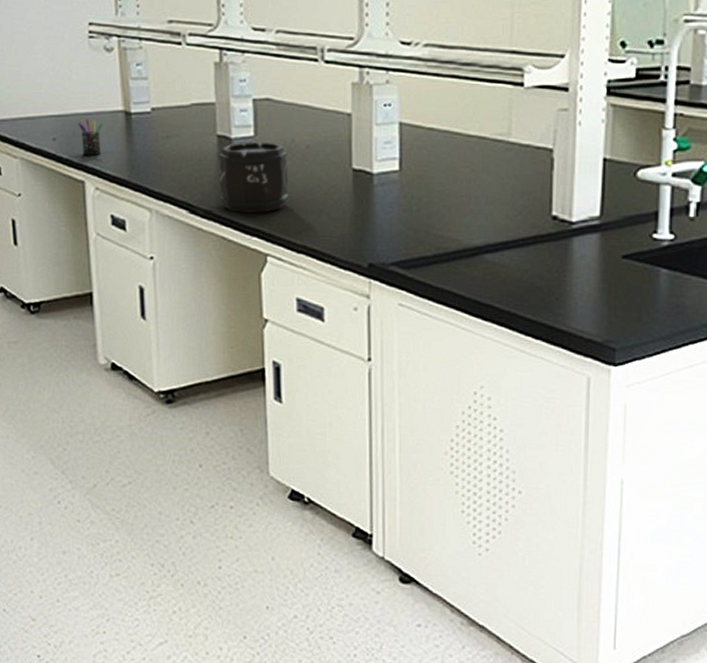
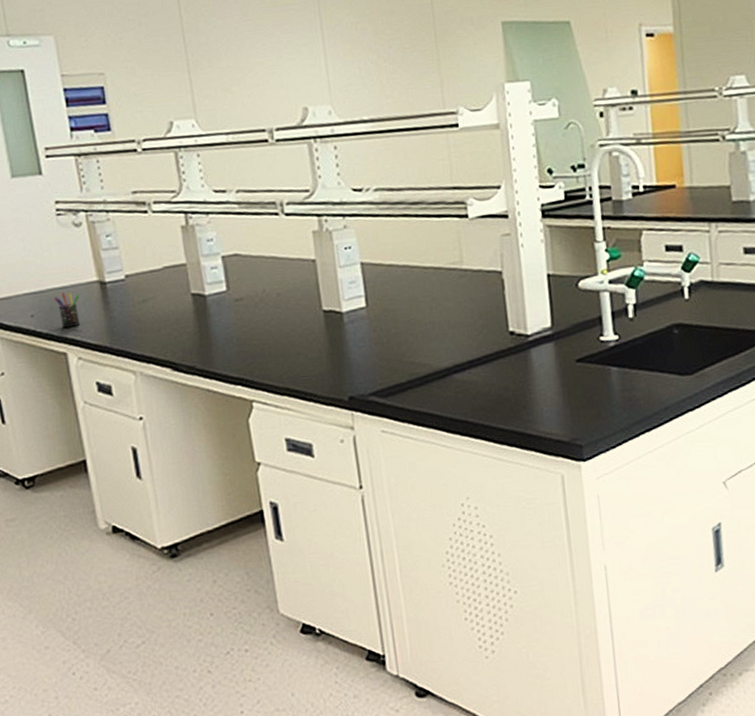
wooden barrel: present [218,142,289,213] -> none [195,294,266,365]

